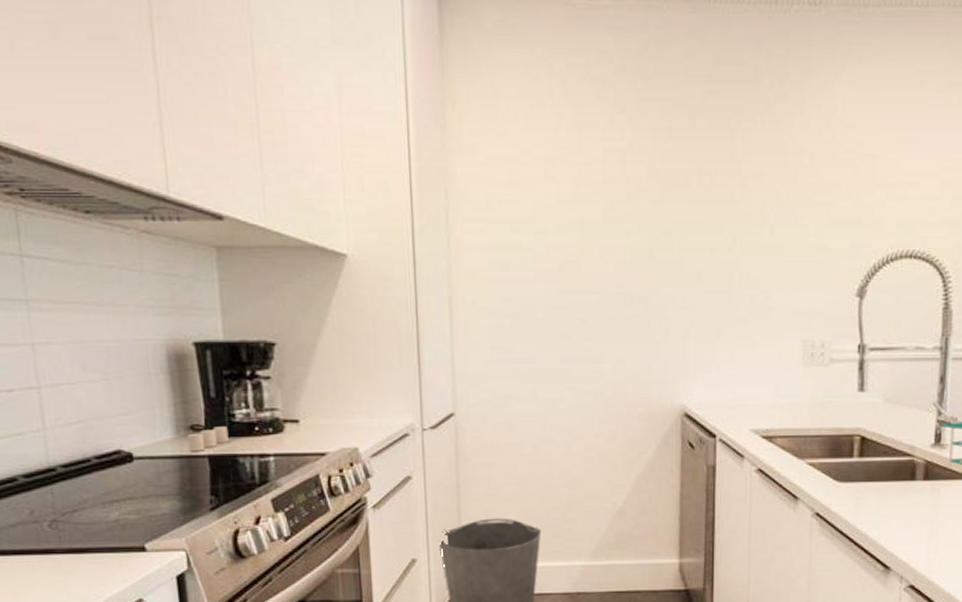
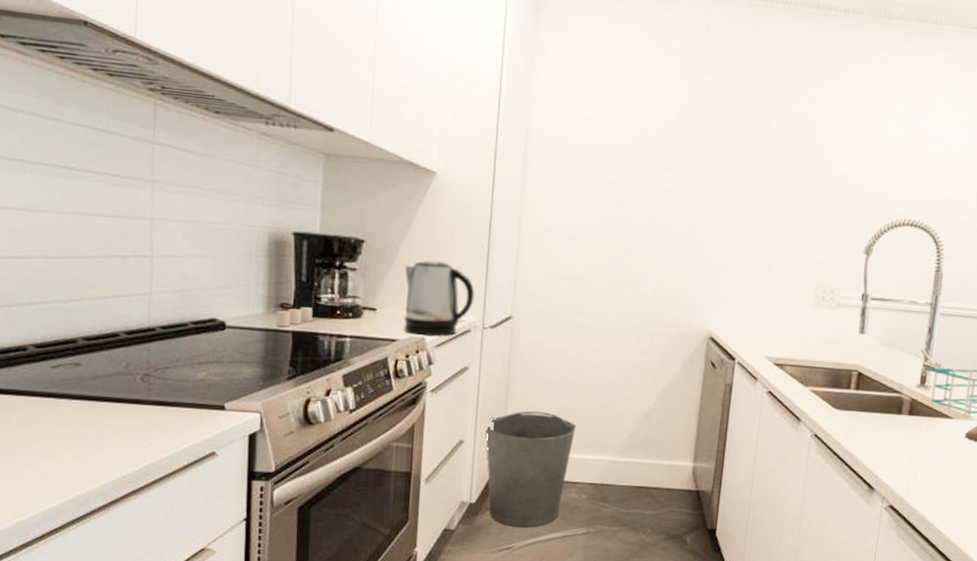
kettle: none [325,357,409,445] -> present [403,260,475,336]

